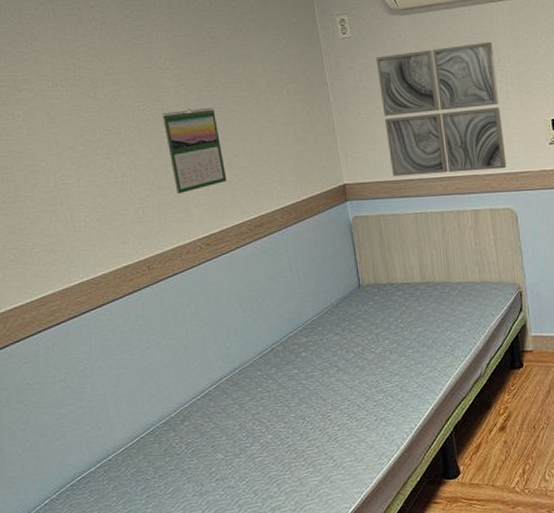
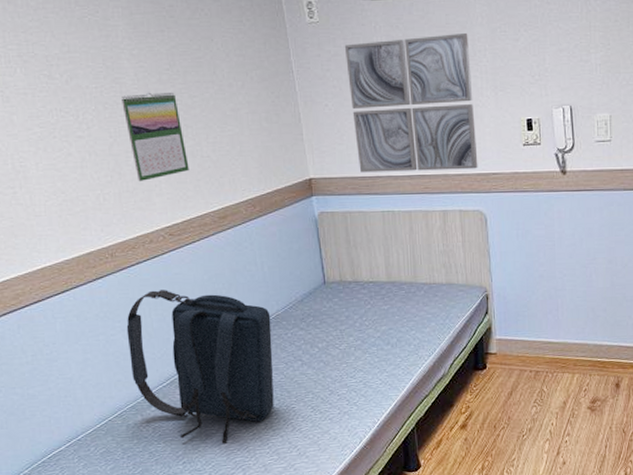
backpack: none [161,300,310,458] -> present [126,290,274,444]

